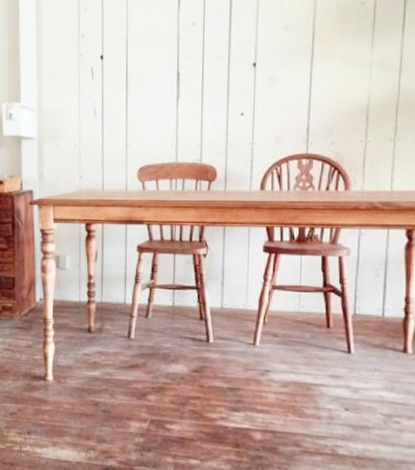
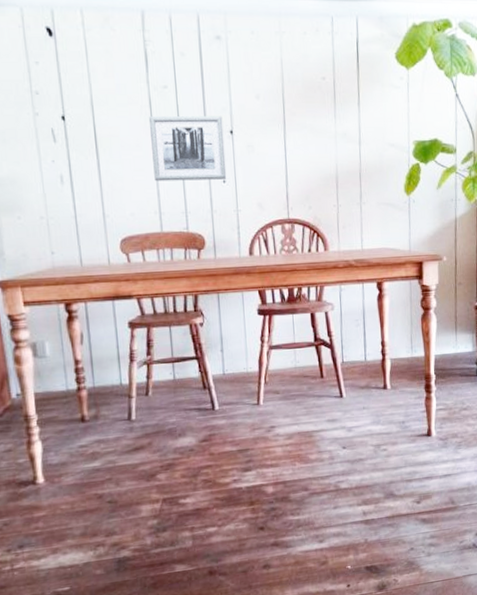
wall art: none [175,49,247,114] -> present [149,115,227,182]

